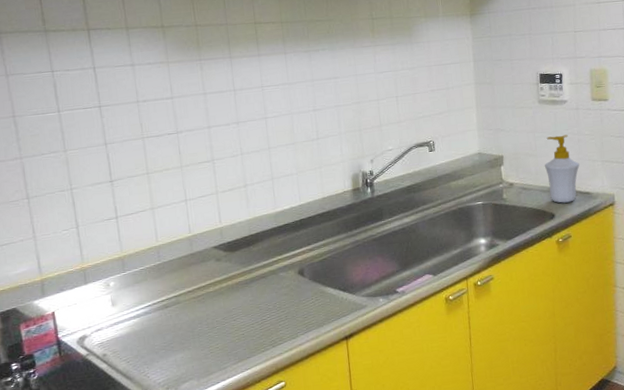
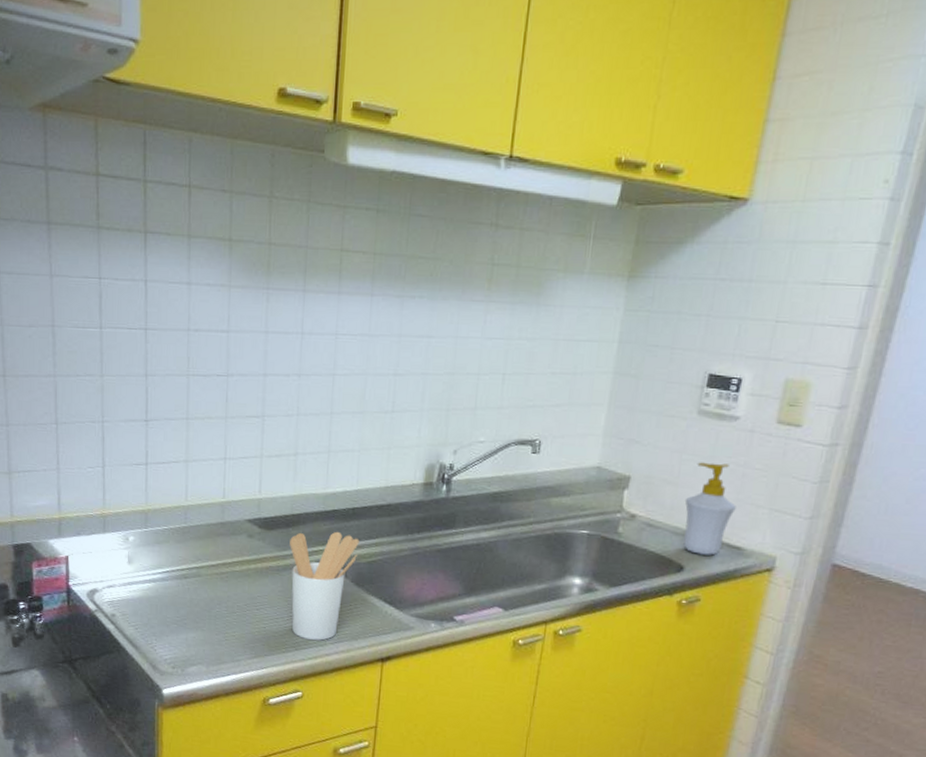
utensil holder: none [252,241,310,336] -> present [289,531,360,641]

